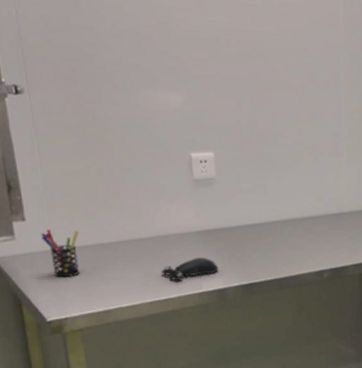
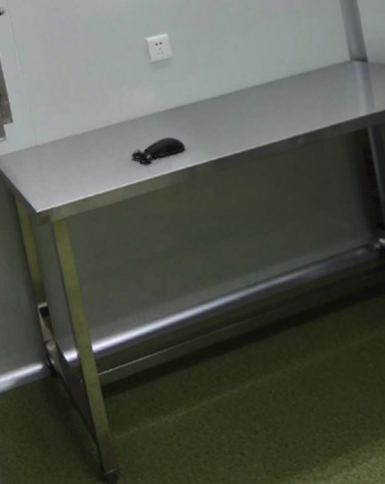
pen holder: present [41,229,80,278] -> none [26,125,60,171]

